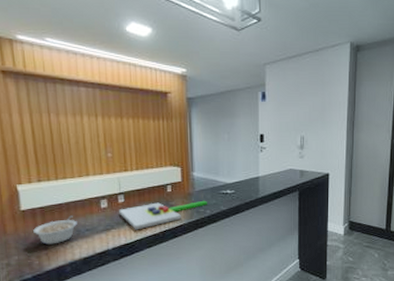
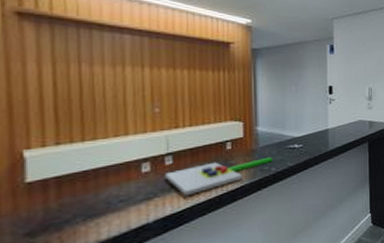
legume: present [33,215,77,245] -> none [42,184,107,225]

